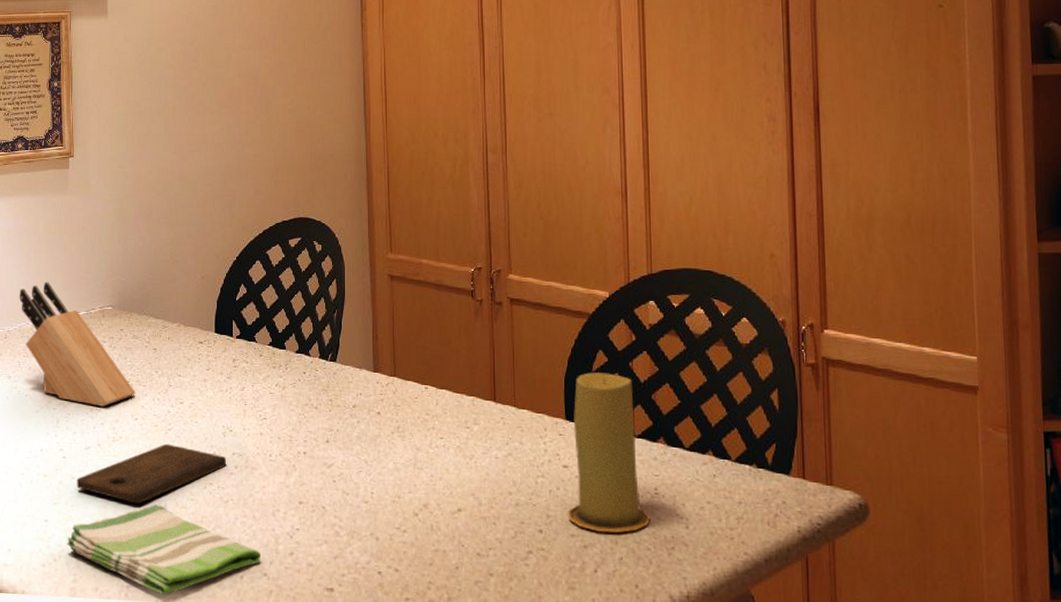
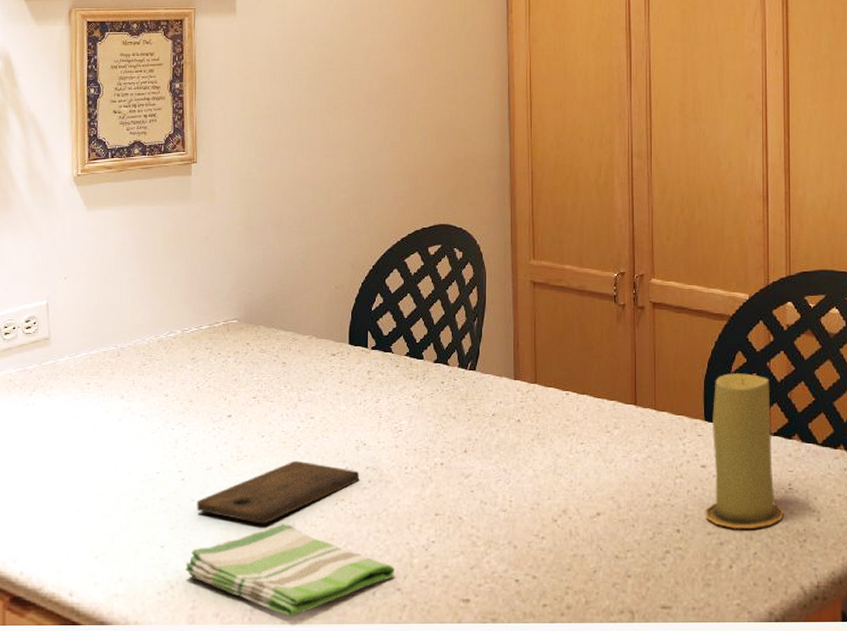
knife block: present [19,282,136,407] -> none [134,295,263,425]

